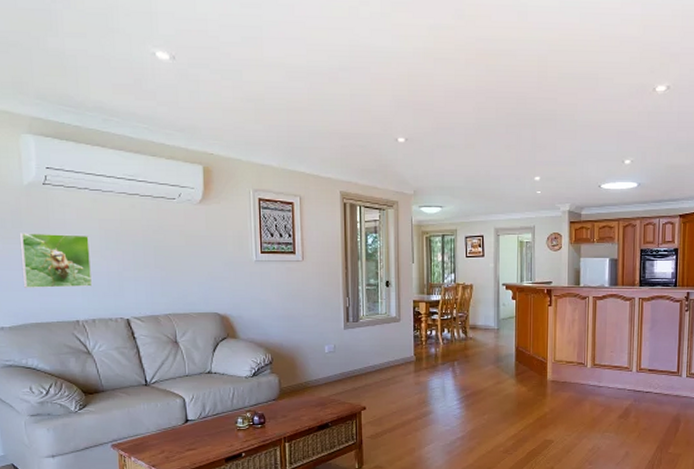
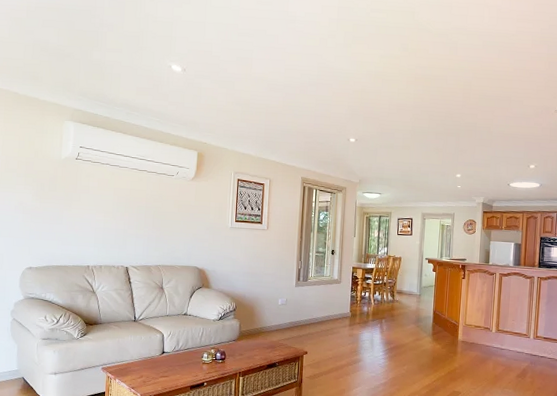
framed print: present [19,233,93,288] -> none [51,195,105,240]

